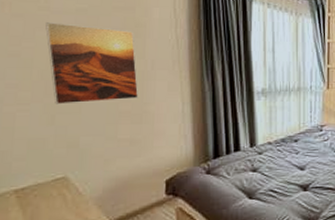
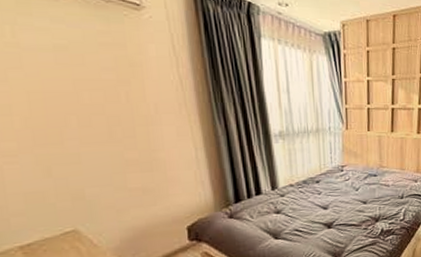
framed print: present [45,22,138,104] -> none [18,62,144,155]

